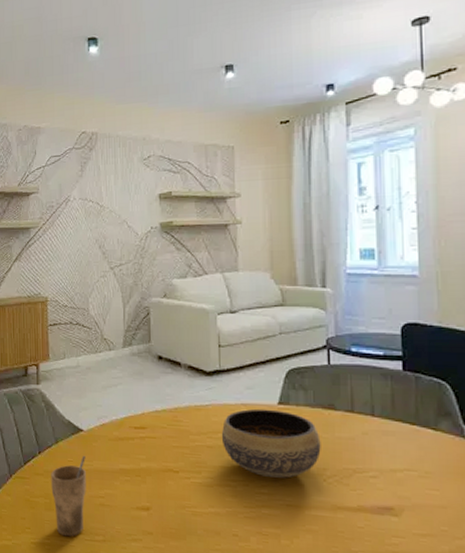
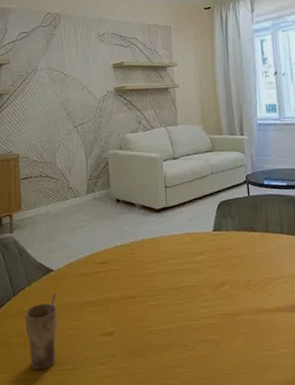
bowl: present [221,408,321,478] -> none [170,236,247,292]

